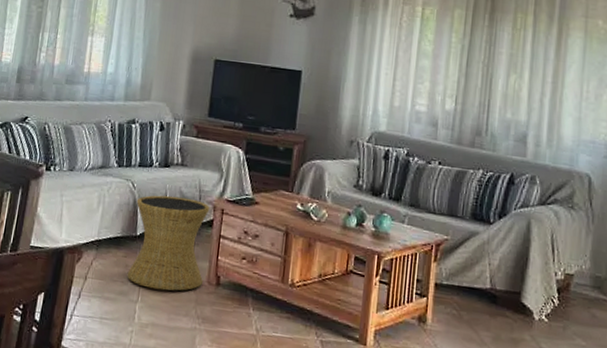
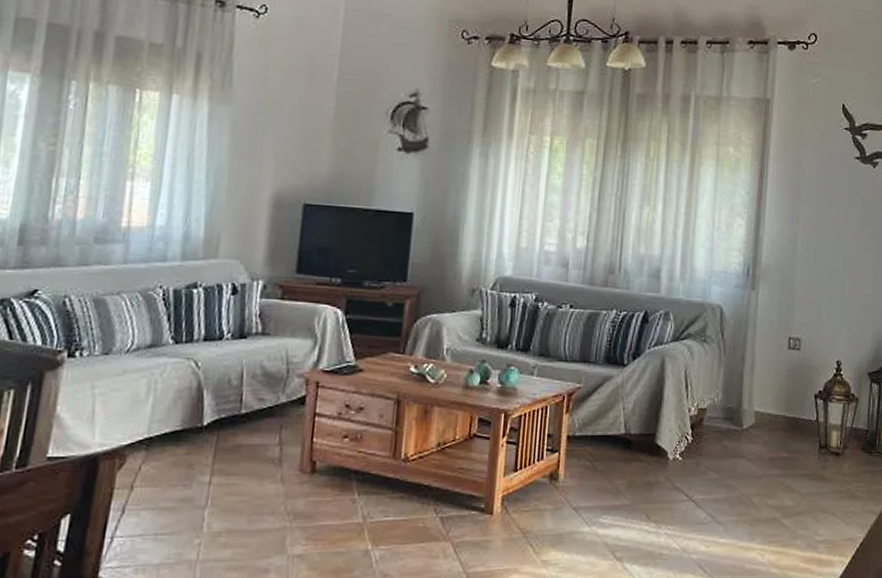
side table: present [127,195,210,291] -> none [190,372,301,488]

